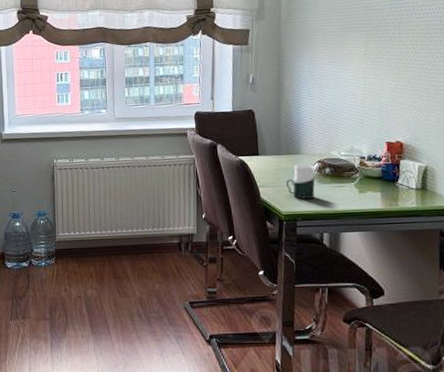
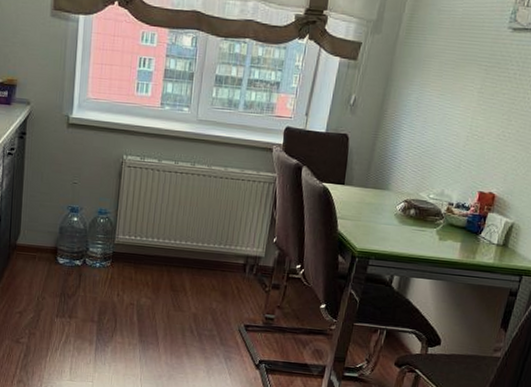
cup: present [286,164,315,199] -> none [366,200,400,239]

